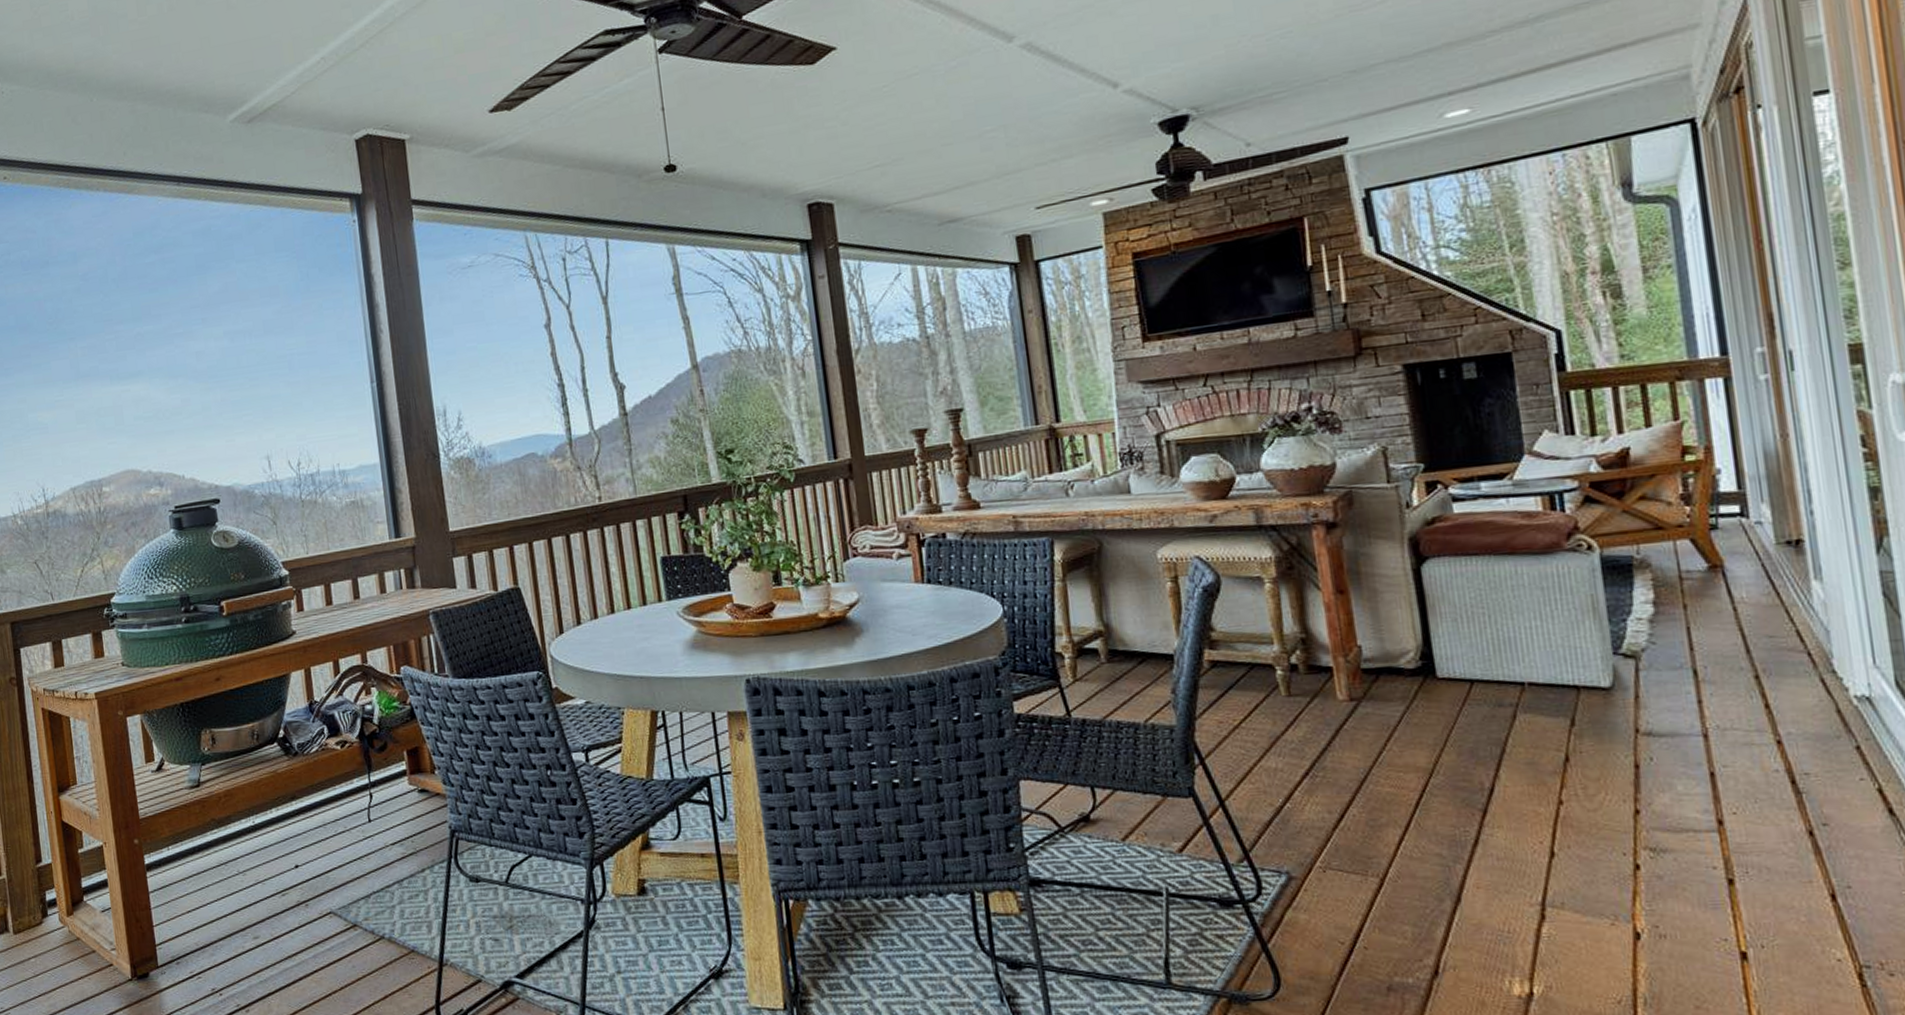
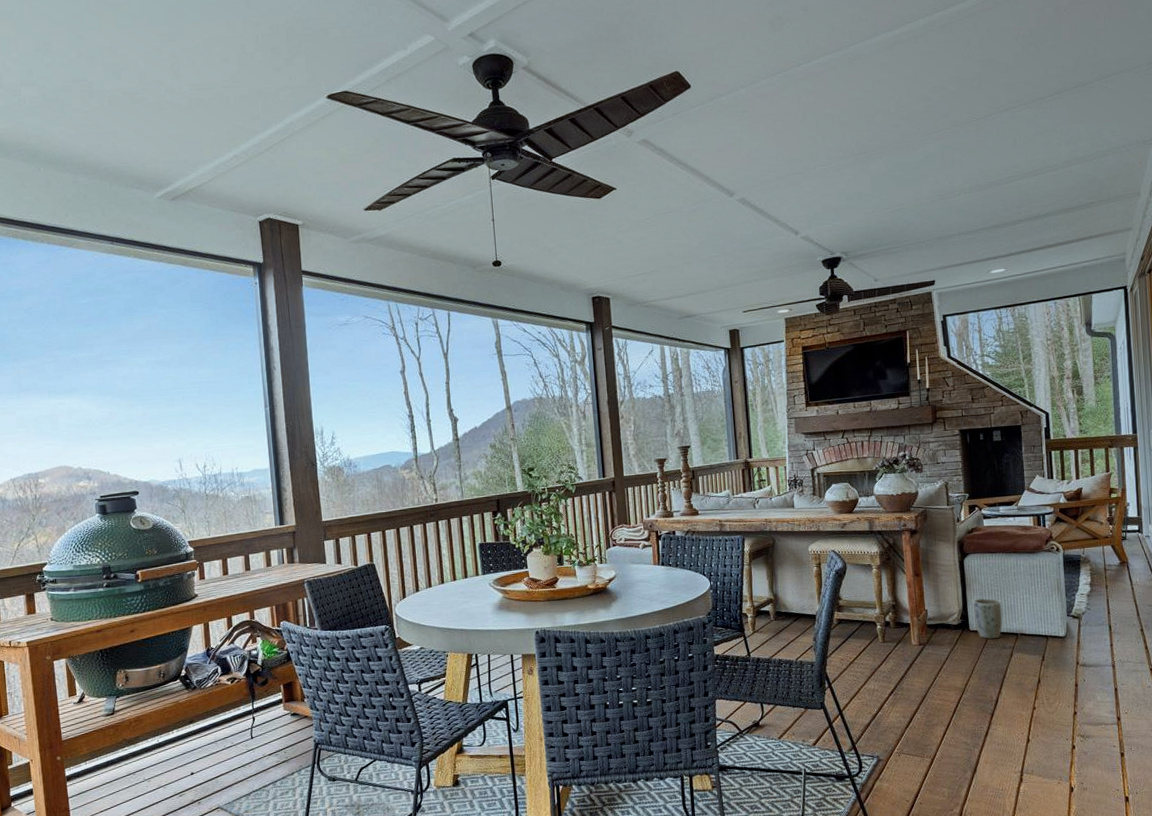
plant pot: none [1440,627,1496,692] -> present [973,598,1003,639]

